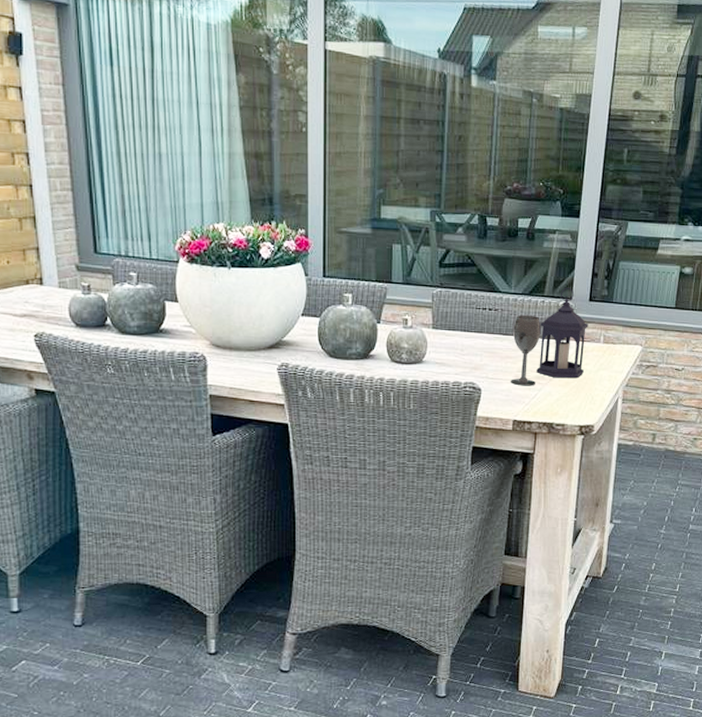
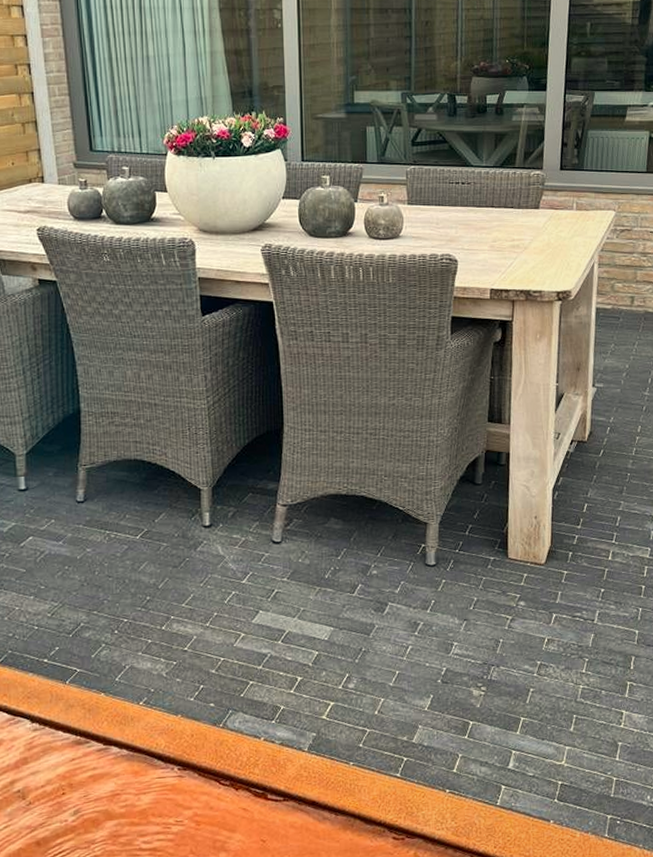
wine glass: present [511,314,541,386] -> none [486,186,514,256]
lantern: present [537,288,588,379] -> none [511,159,561,246]

